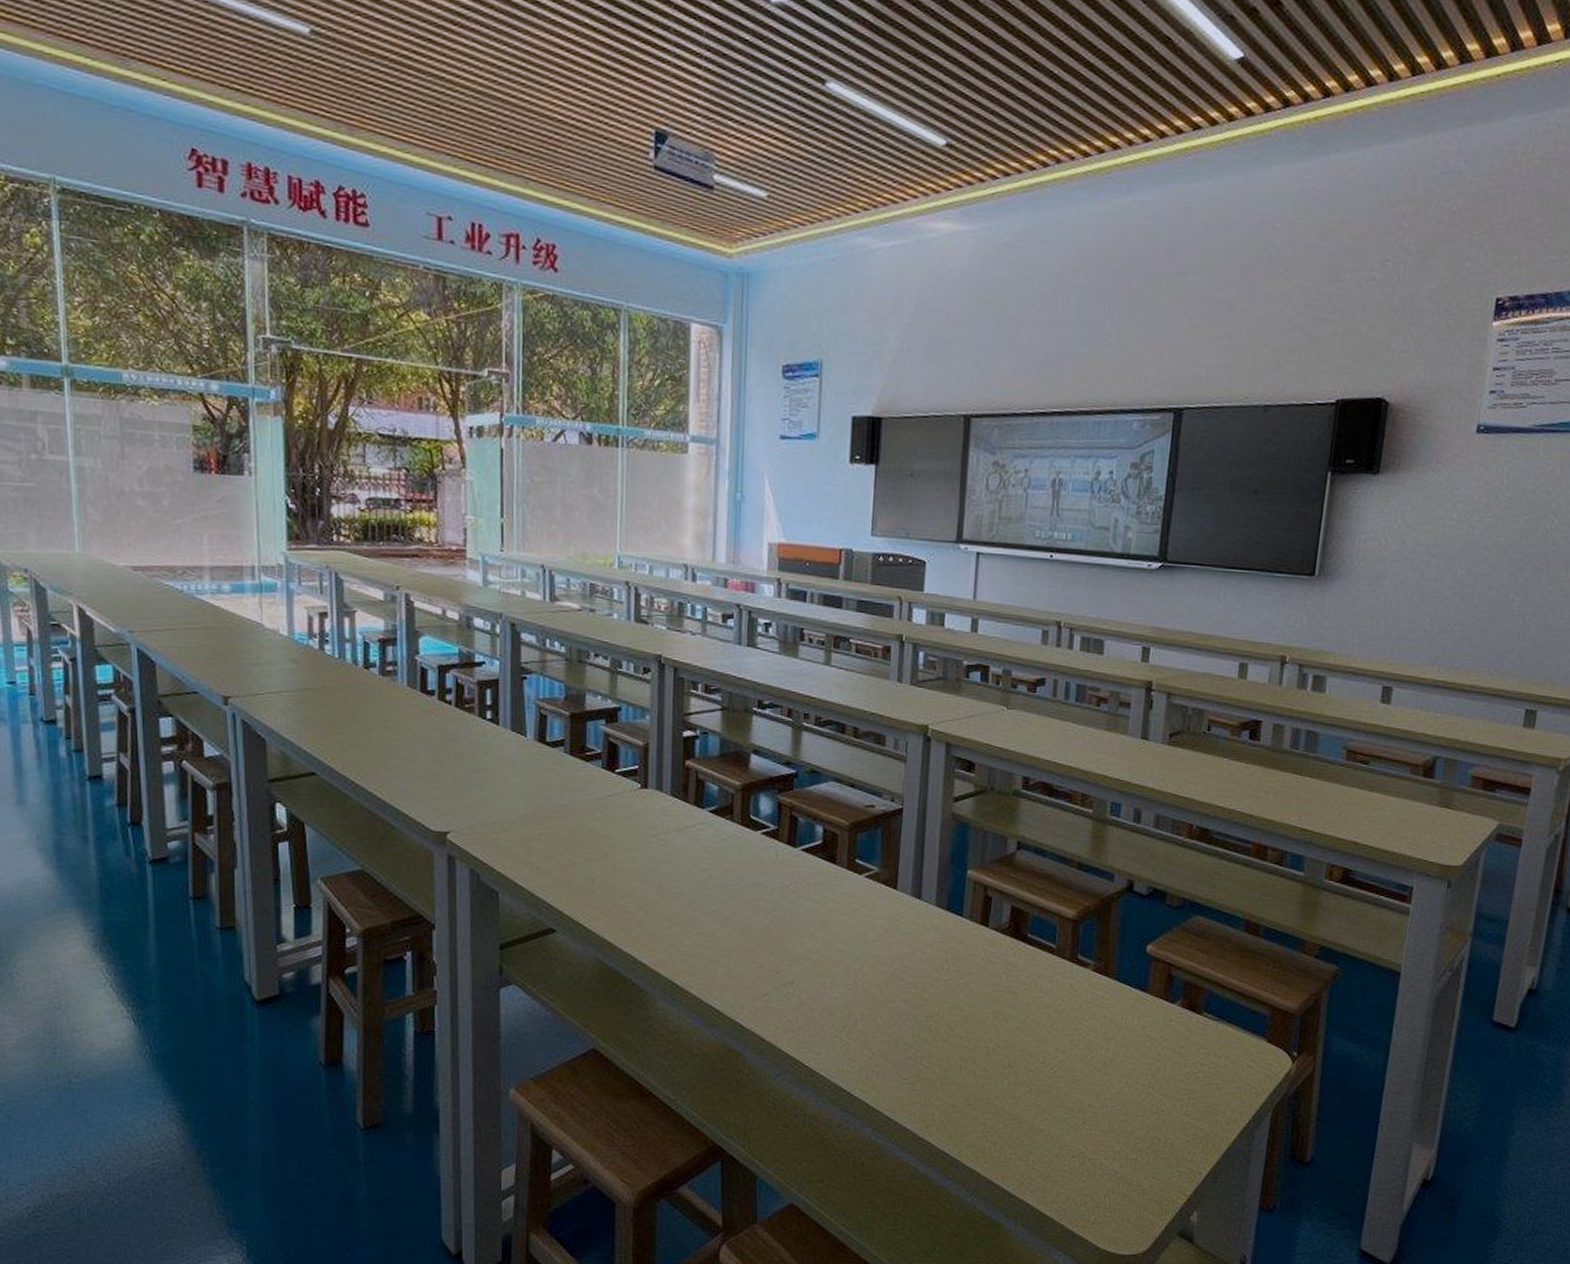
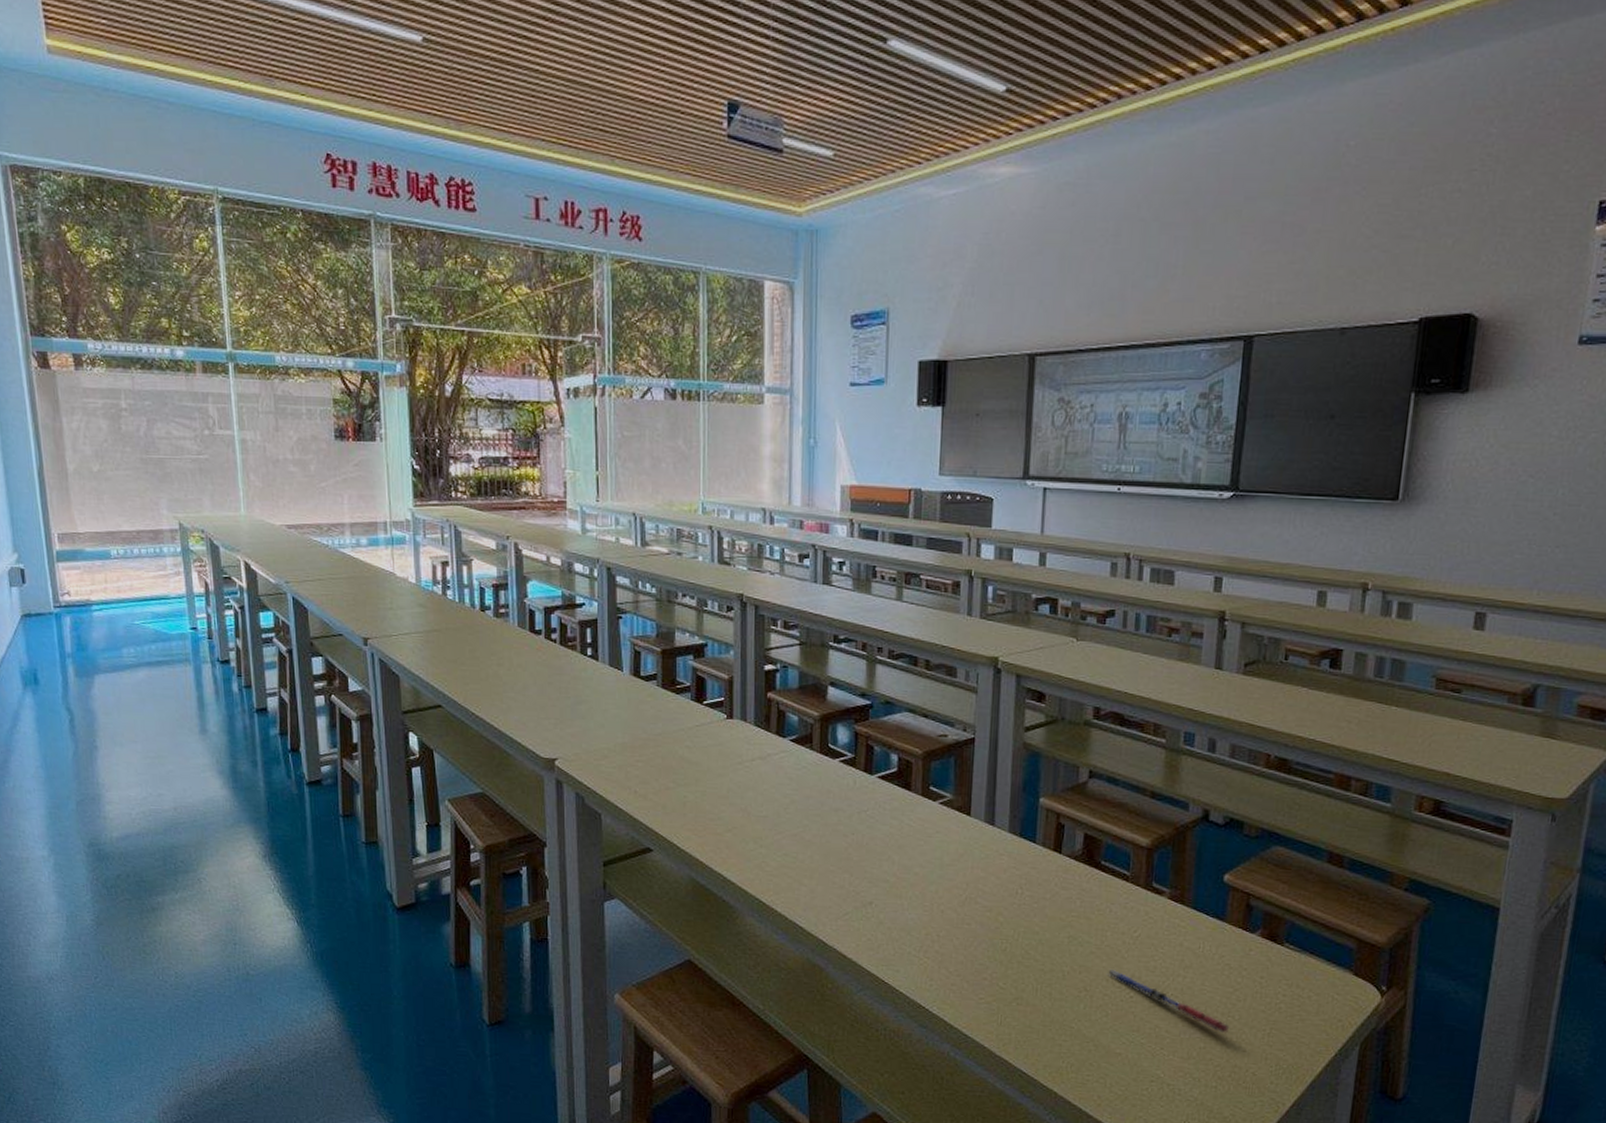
pen: none [1032,1043,1150,1105] -> present [1108,969,1230,1034]

